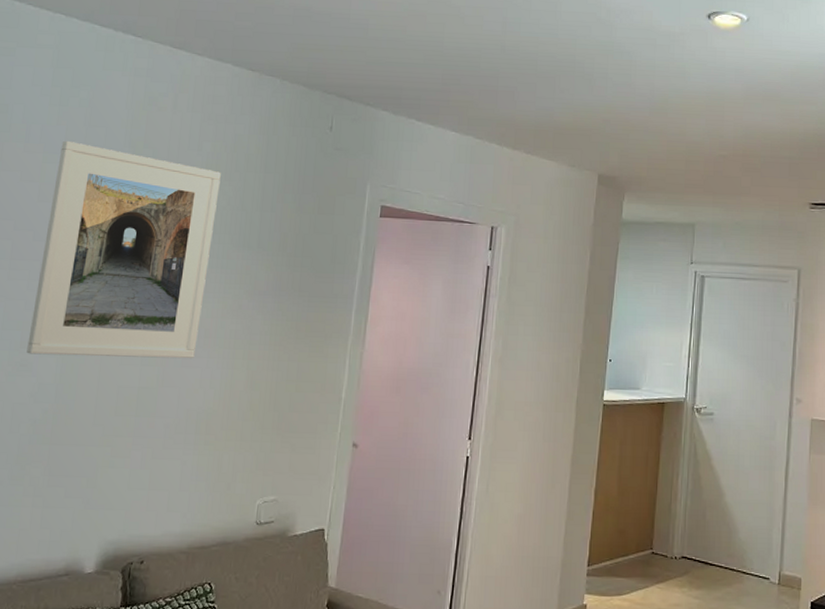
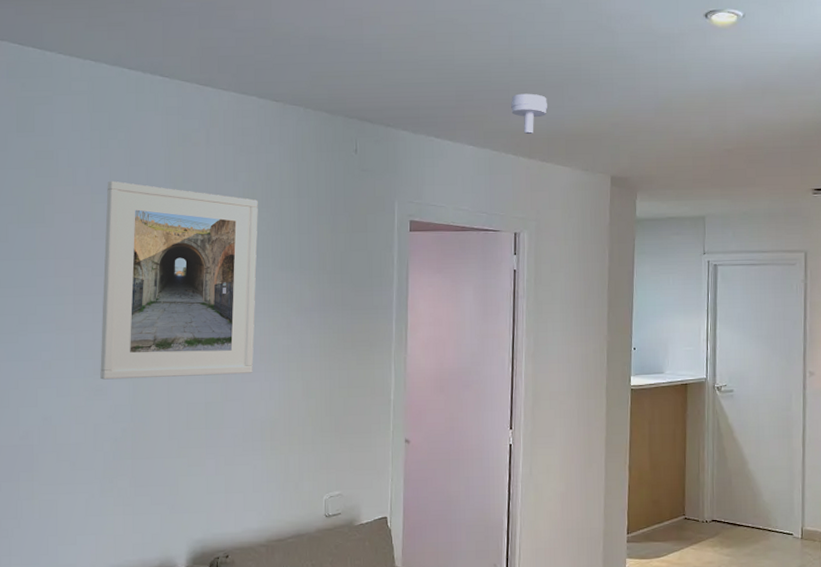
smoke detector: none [499,81,538,125] -> present [511,93,547,135]

